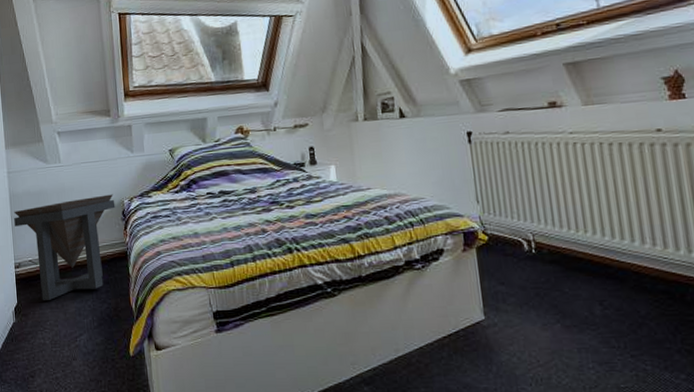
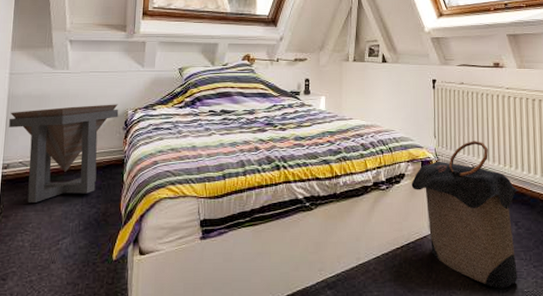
laundry hamper: none [453,202,609,384] -> present [411,141,519,289]

